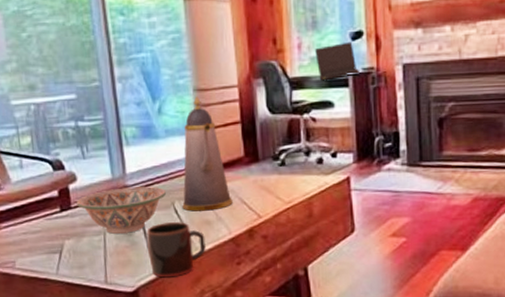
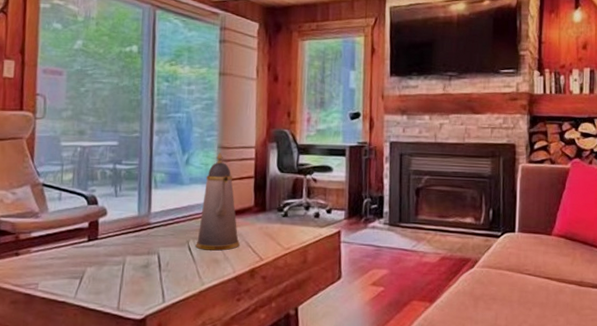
decorative bowl: present [76,186,167,234] -> none [102,224,184,265]
mug: present [146,222,206,278] -> none [160,258,212,308]
laptop: present [315,41,359,81] -> none [321,120,355,150]

